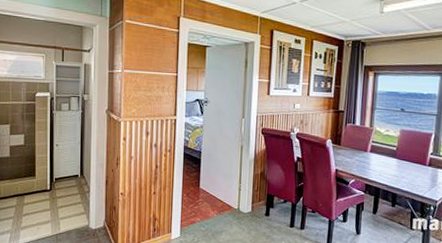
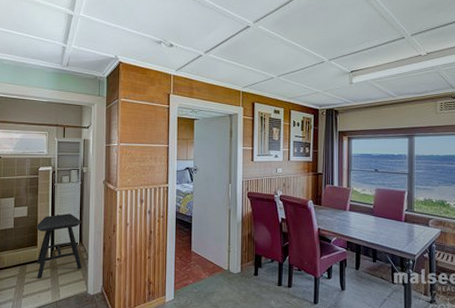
stool: none [34,144,83,212] -> present [36,214,82,280]

